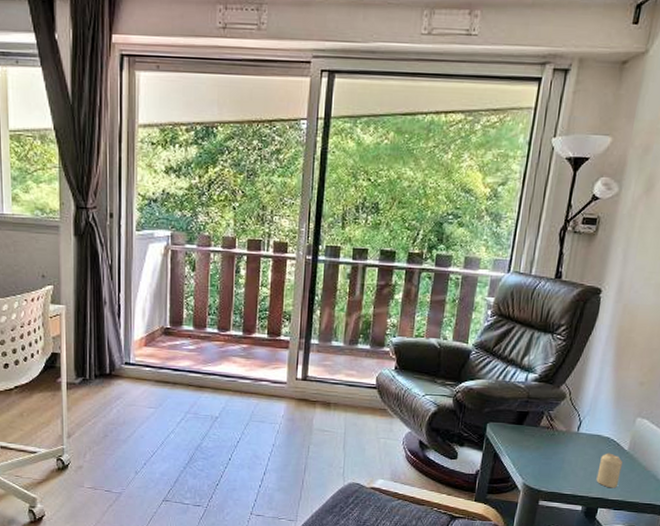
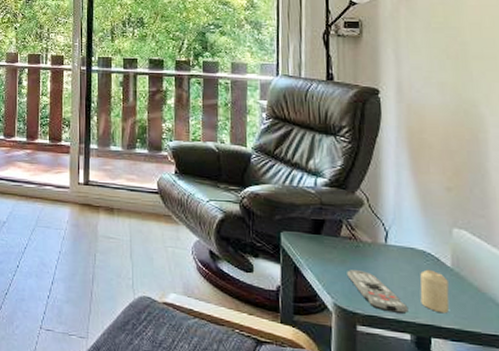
remote control: none [539,455,585,490] -> present [347,270,409,314]

